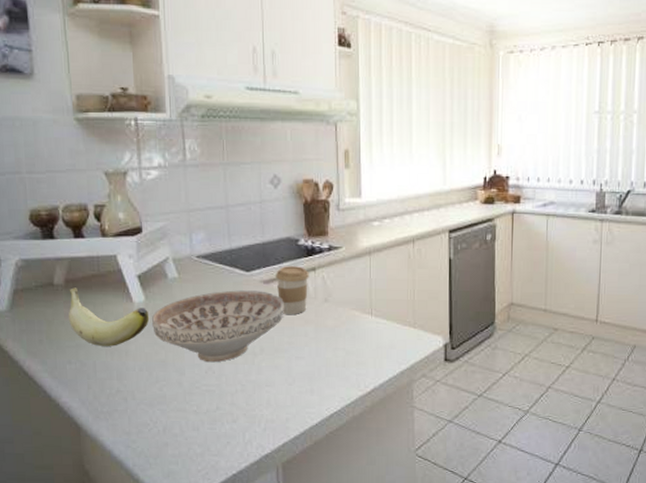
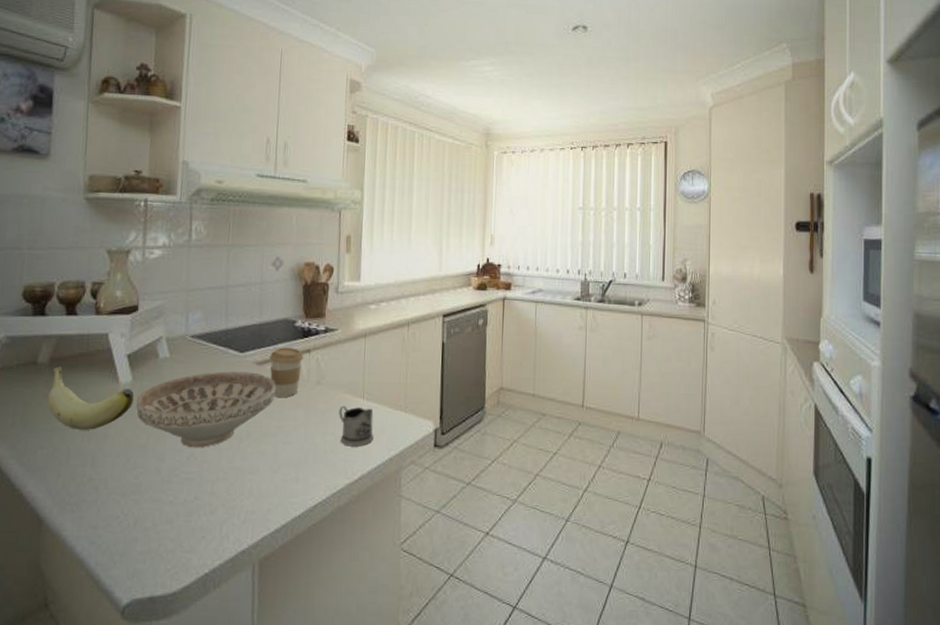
tea glass holder: none [348,322,384,361] -> present [339,405,374,447]

